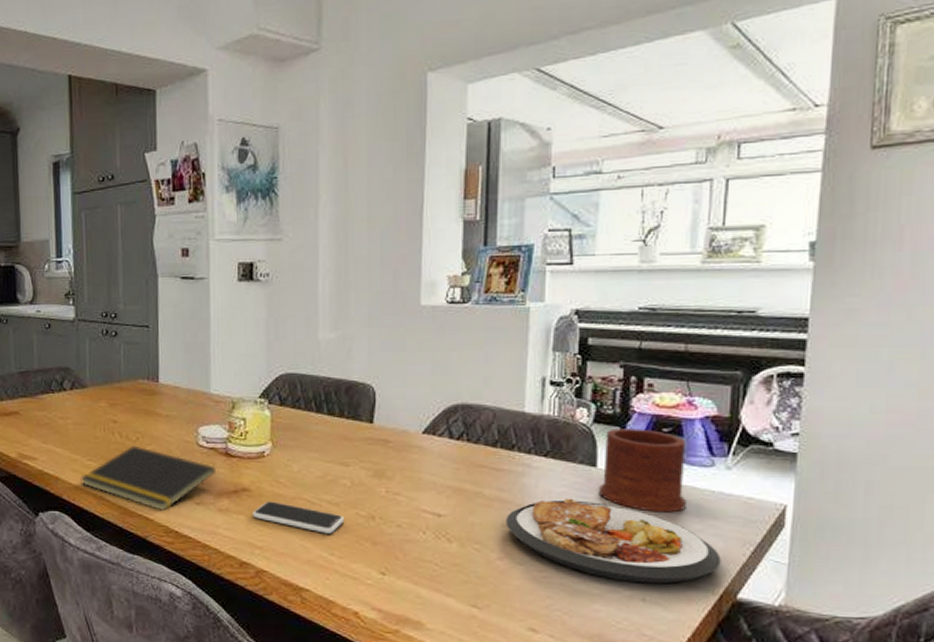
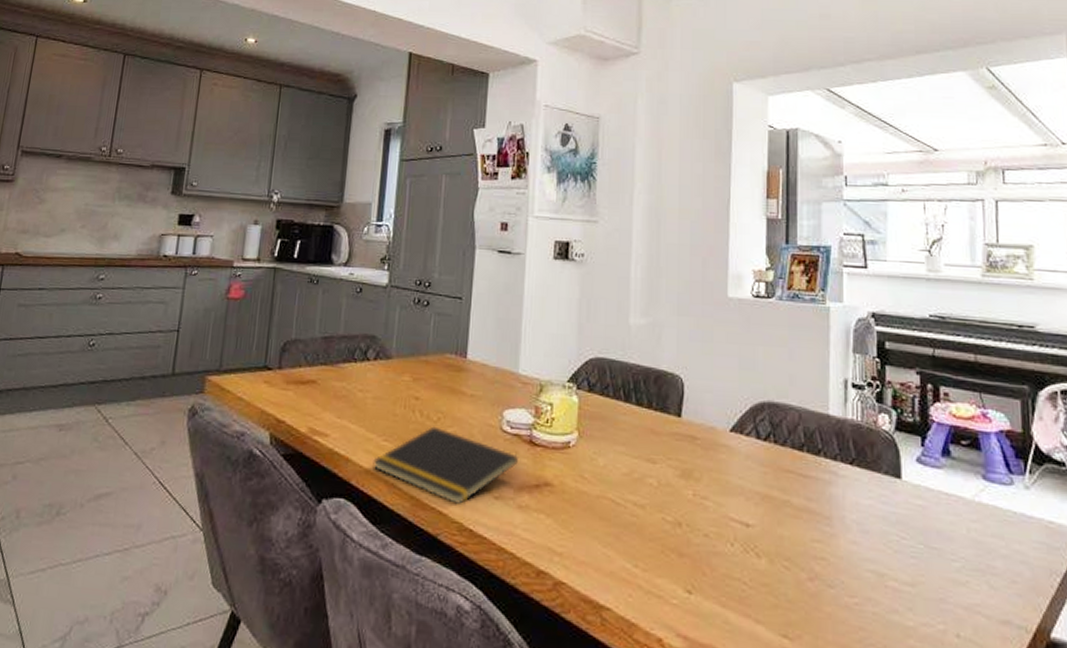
smartphone: present [253,501,345,534] -> none [554,499,651,541]
plate: present [506,498,721,584] -> none [815,512,1031,618]
mug: present [599,428,686,513] -> none [905,438,990,535]

